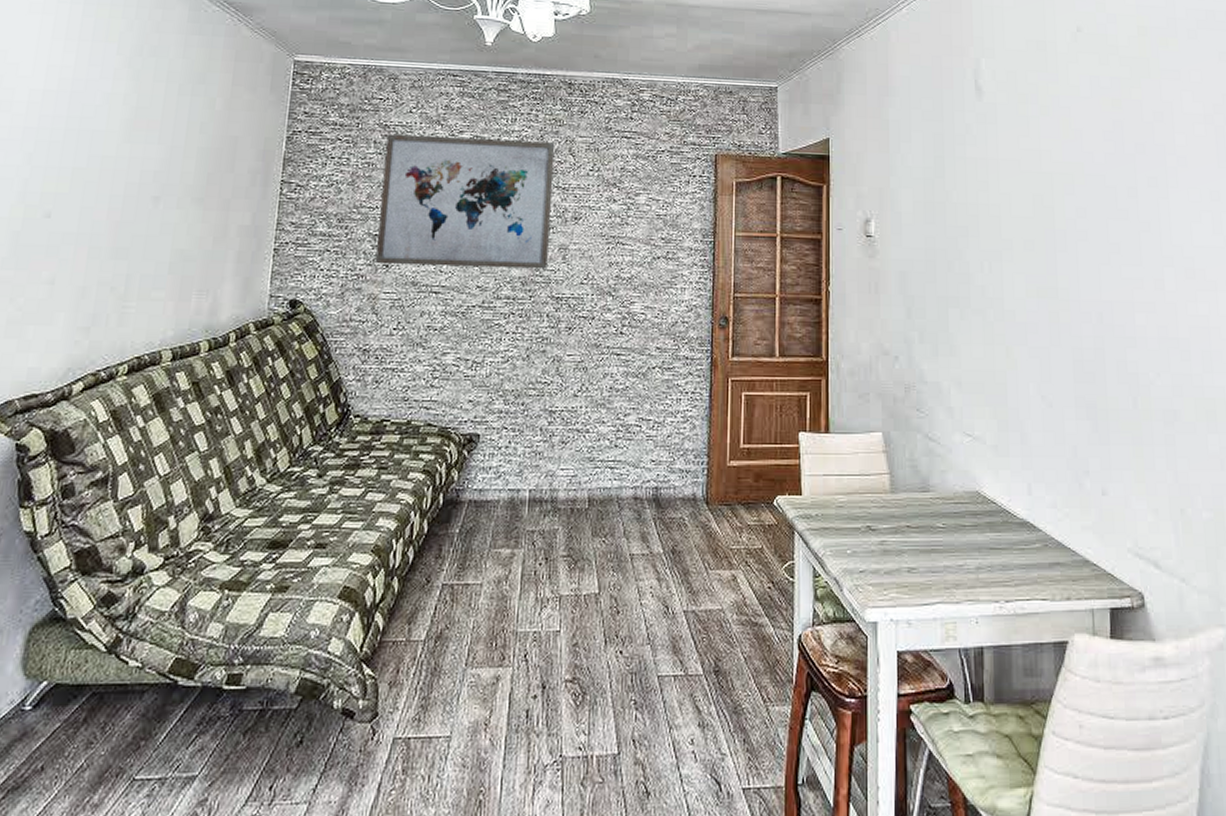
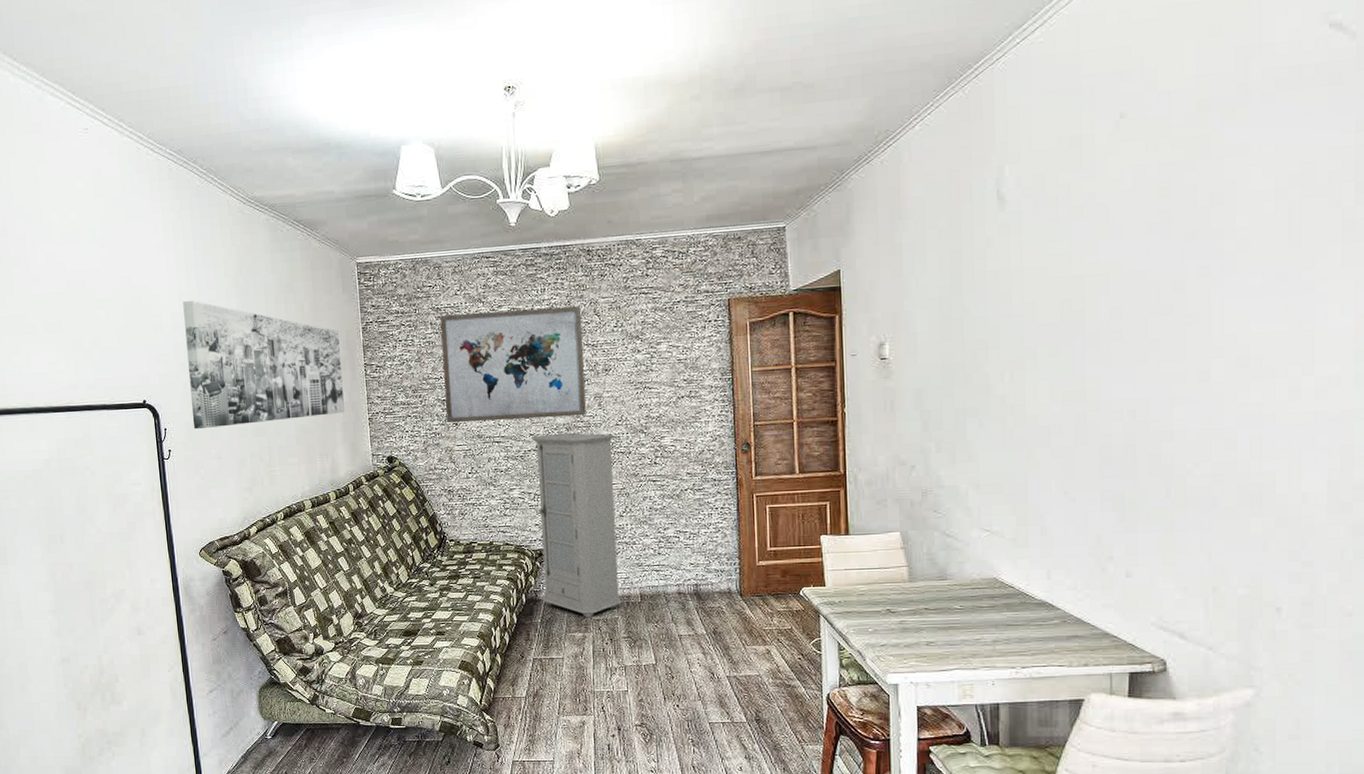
wall art: none [22,75,255,243] -> present [183,300,345,430]
cabinet: none [464,287,577,527] -> present [531,432,622,617]

